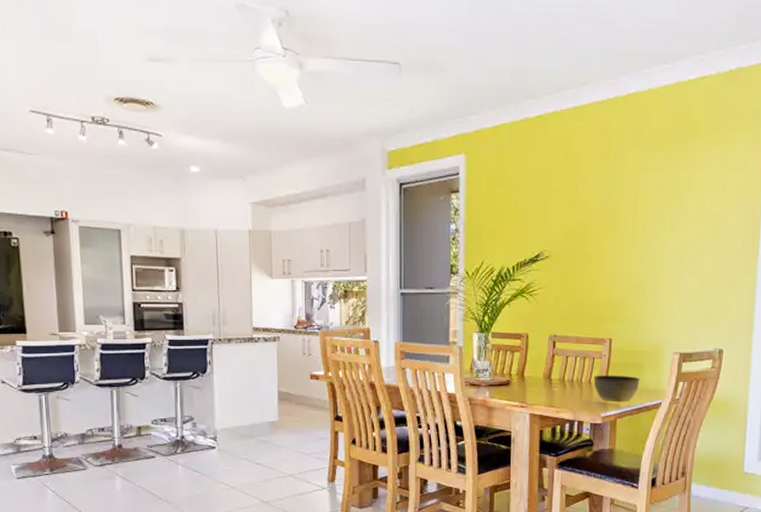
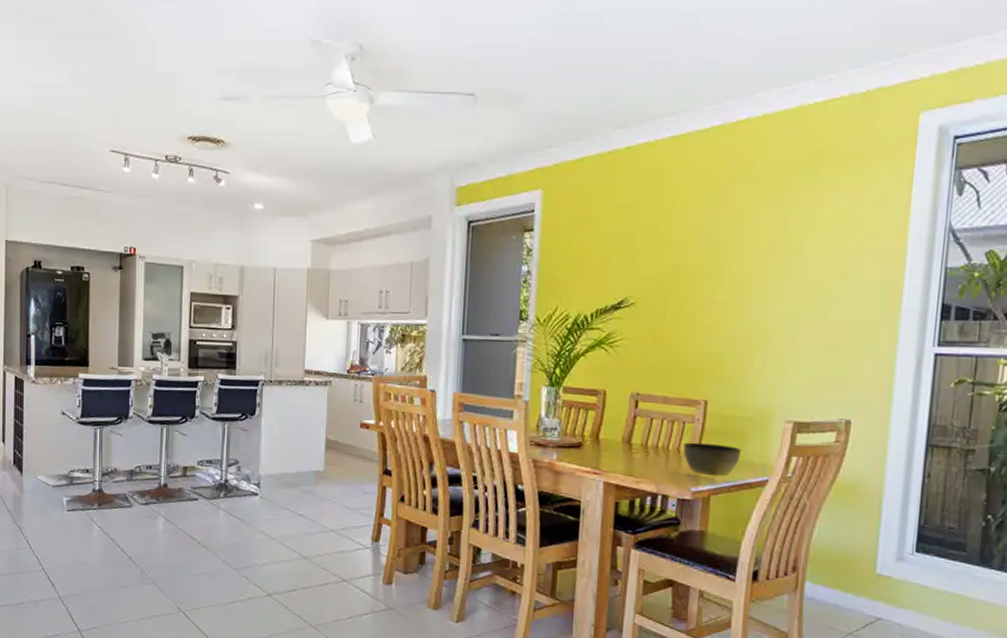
coffee maker: none [86,295,121,326] -> present [144,331,176,362]

